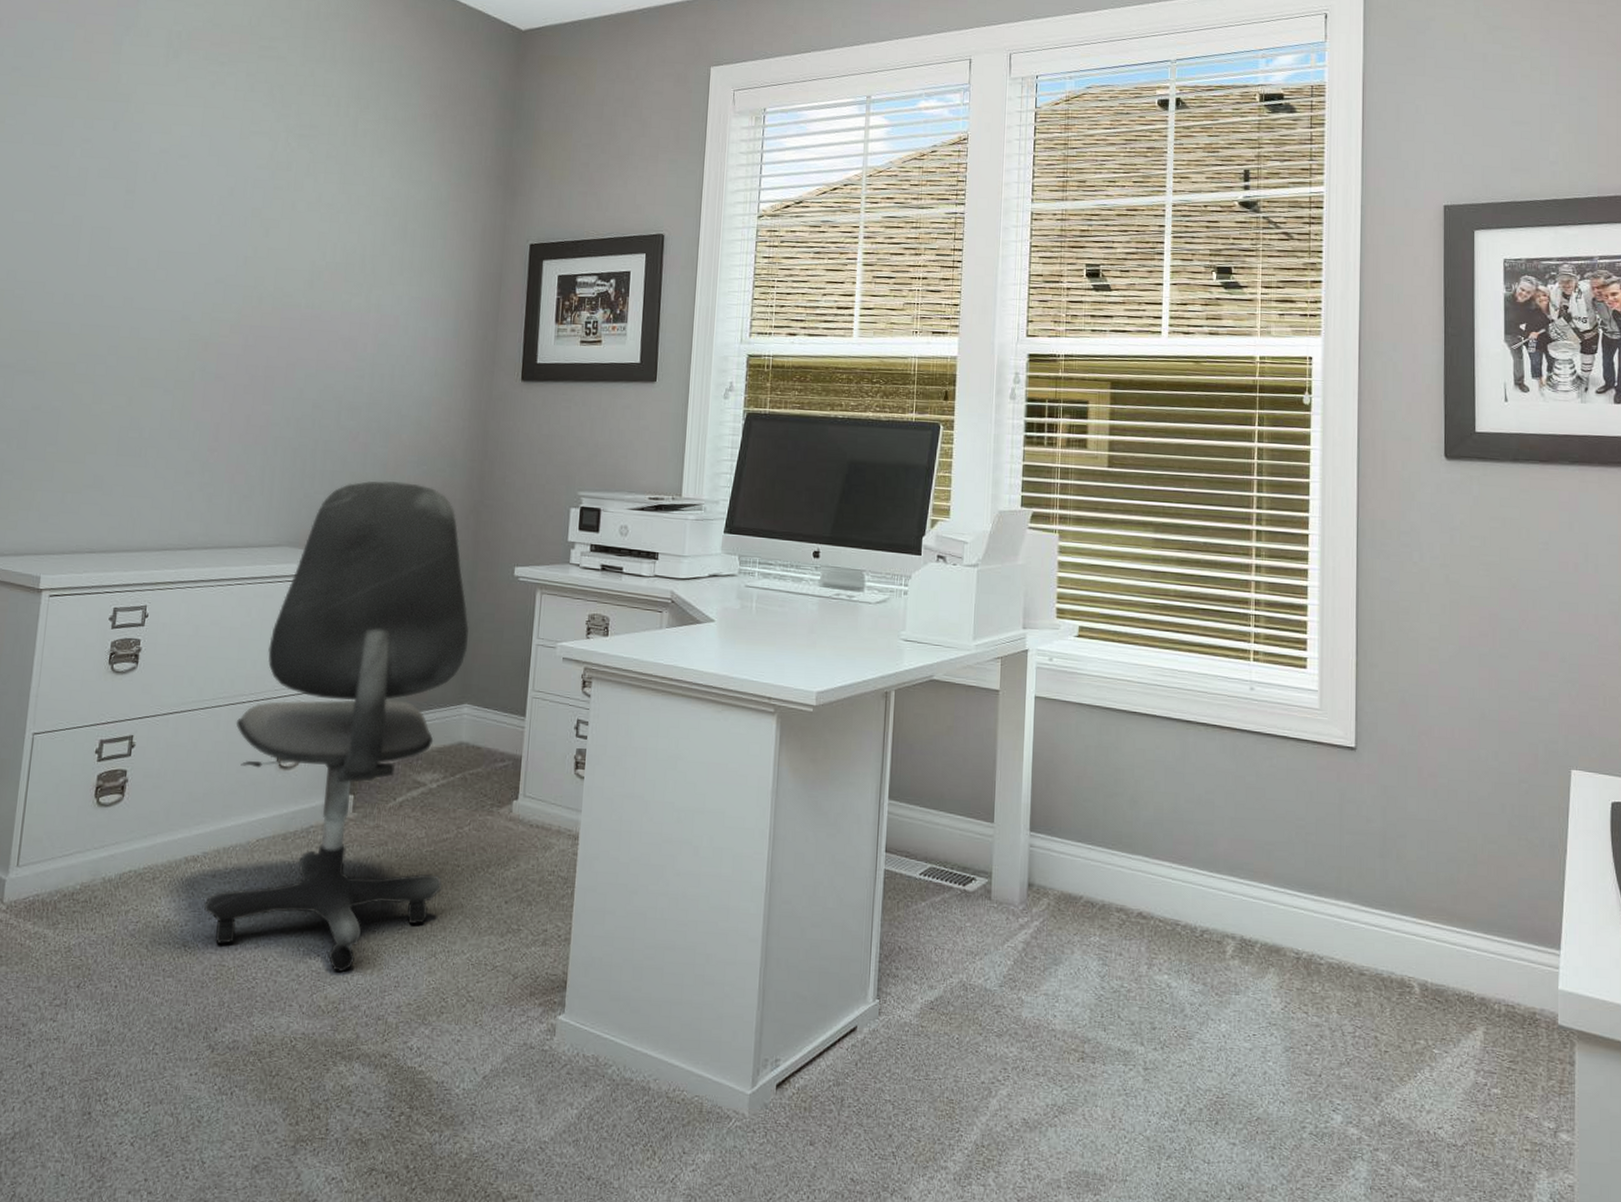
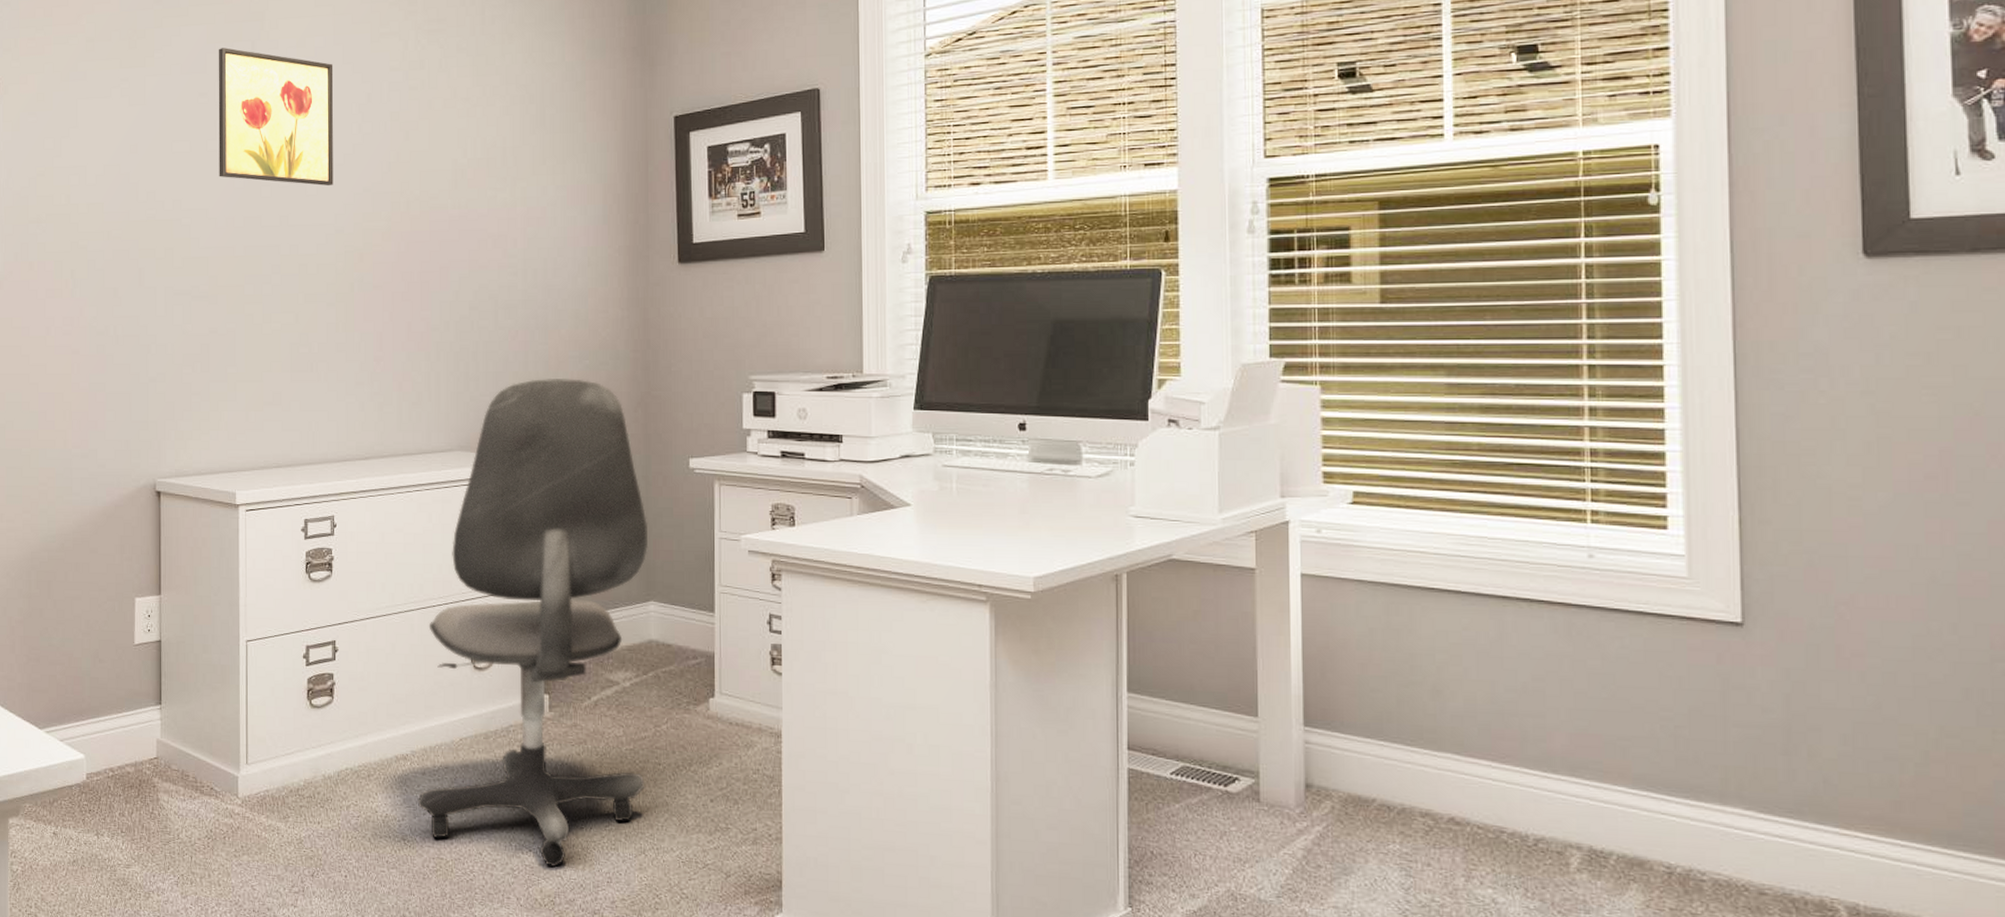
wall art: none [62,124,198,273] -> present [218,48,334,186]

